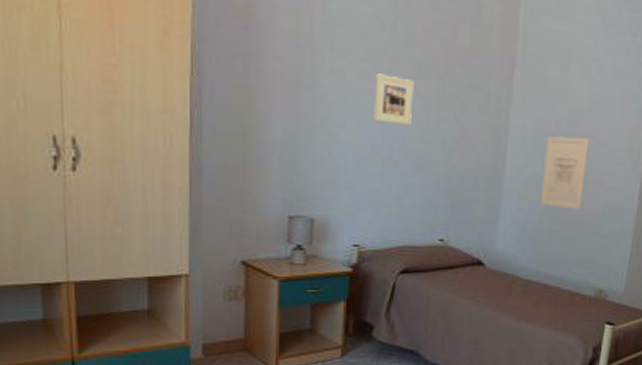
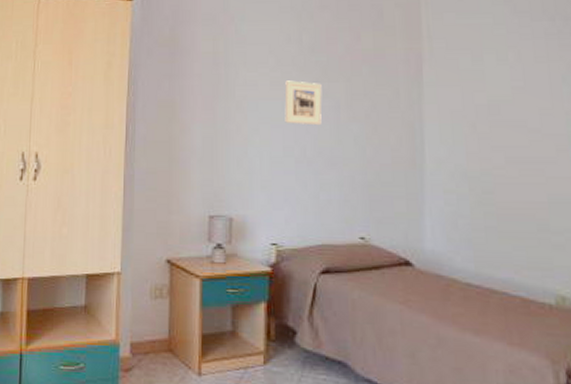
wall art: present [541,136,590,210] -> none [468,126,521,203]

